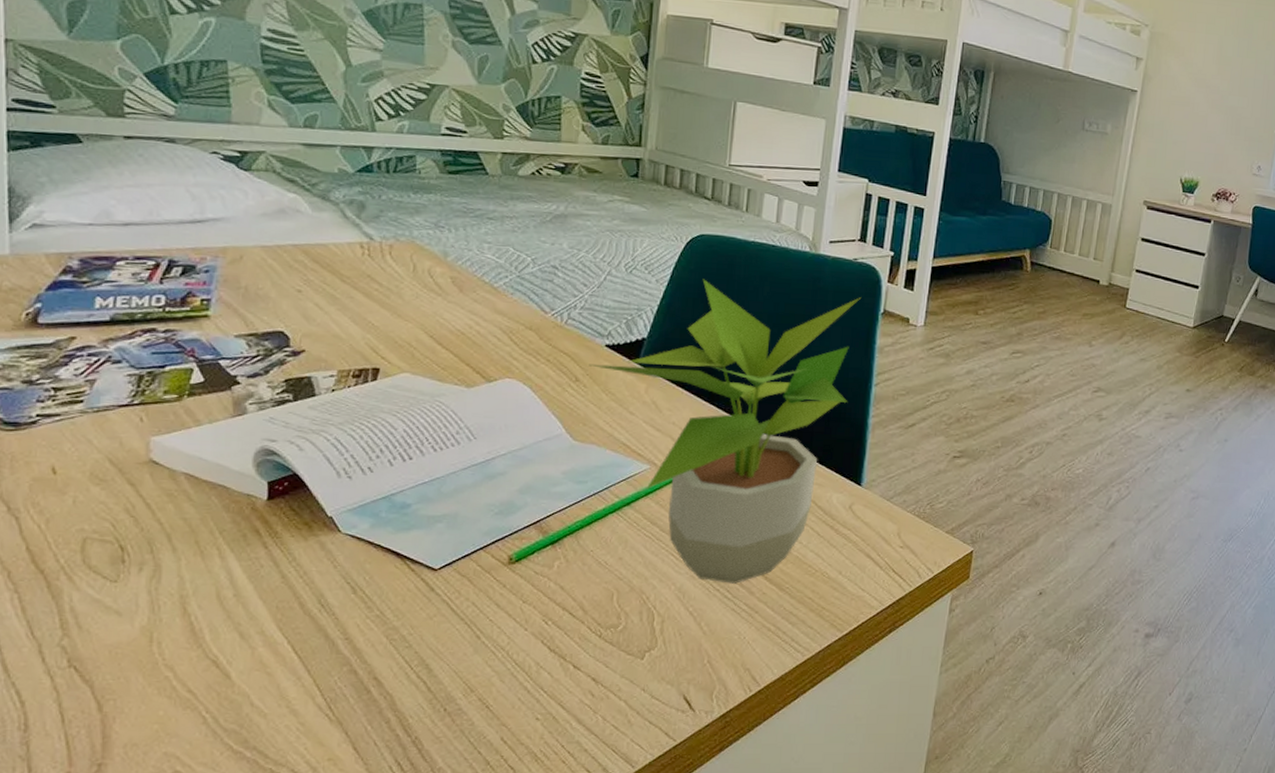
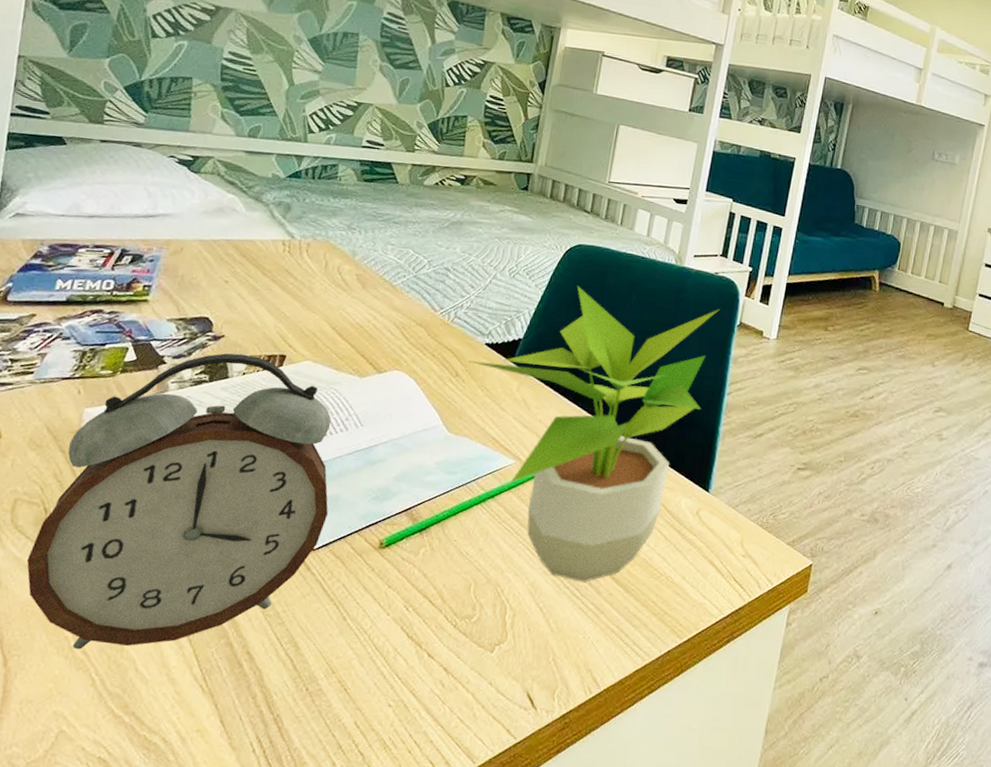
alarm clock: none [107,369,447,689] -> present [26,353,332,650]

